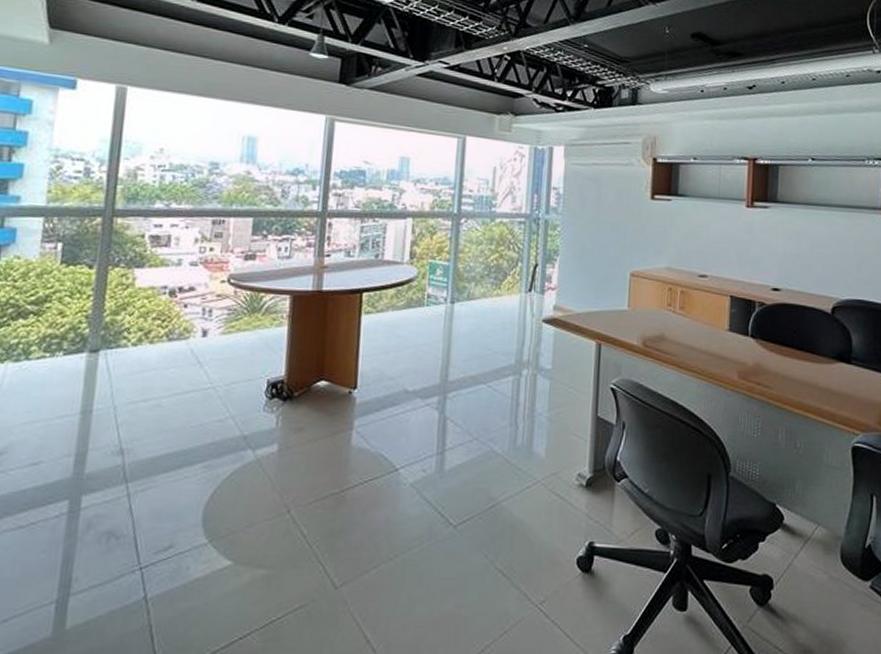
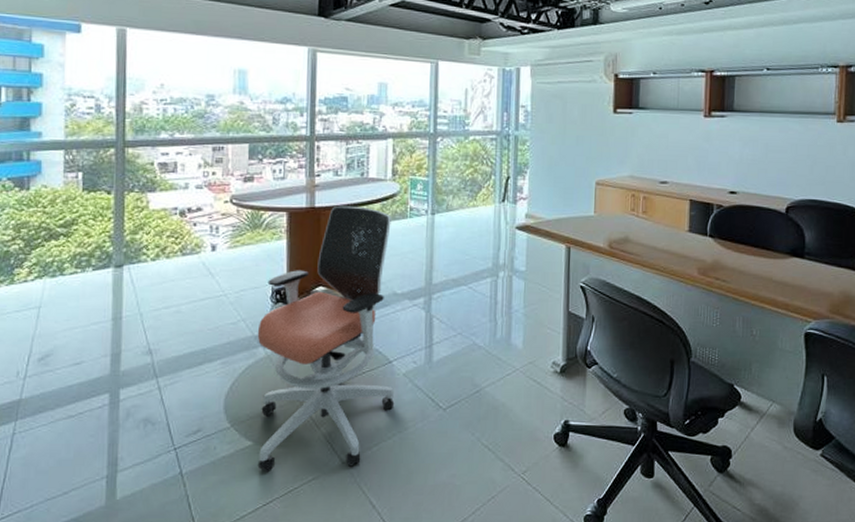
office chair: none [236,289,406,599] -> present [257,205,395,473]

